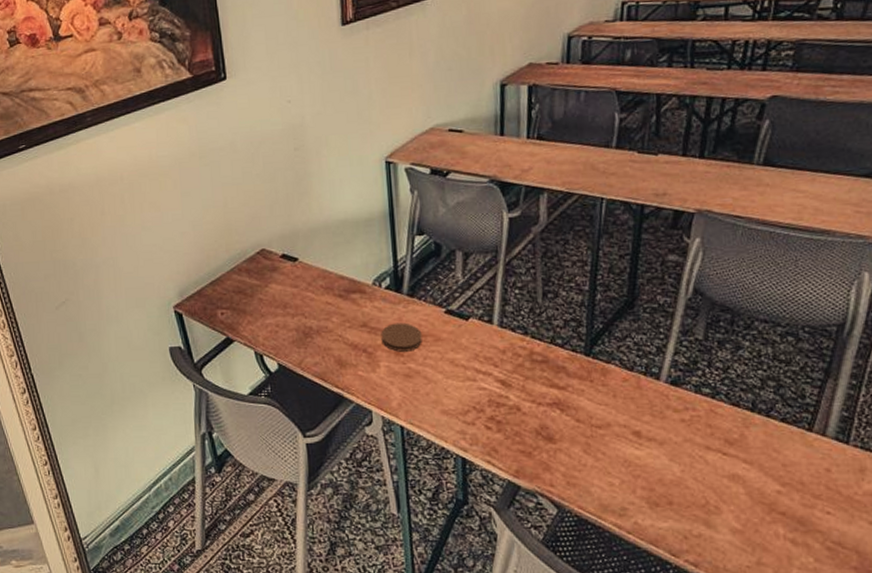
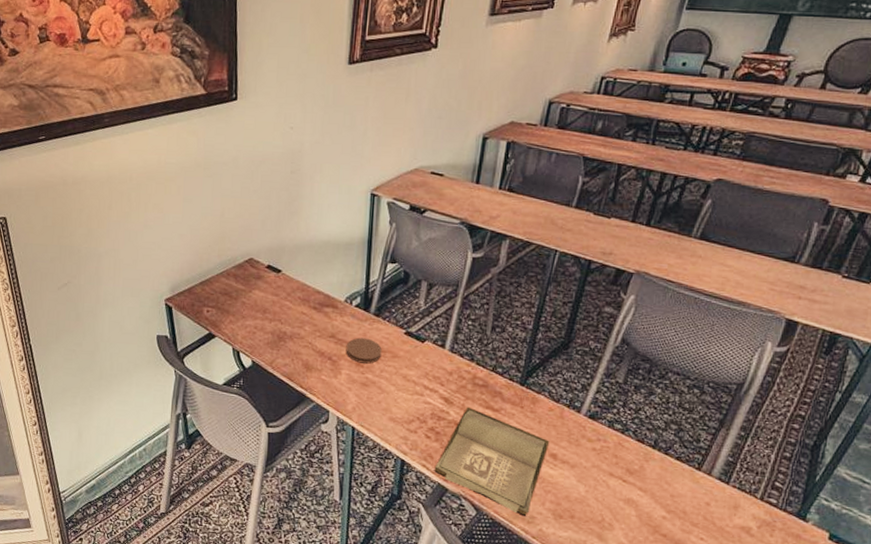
hardback book: none [501,387,630,509] -> present [434,406,550,517]

